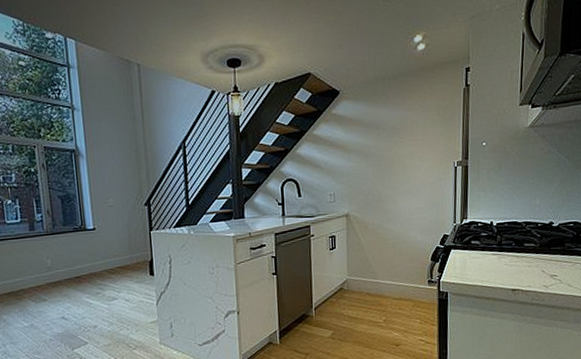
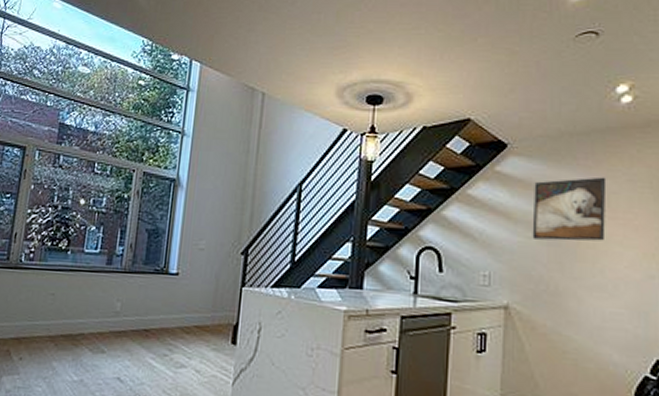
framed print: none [360,110,410,163] -> present [532,177,607,241]

